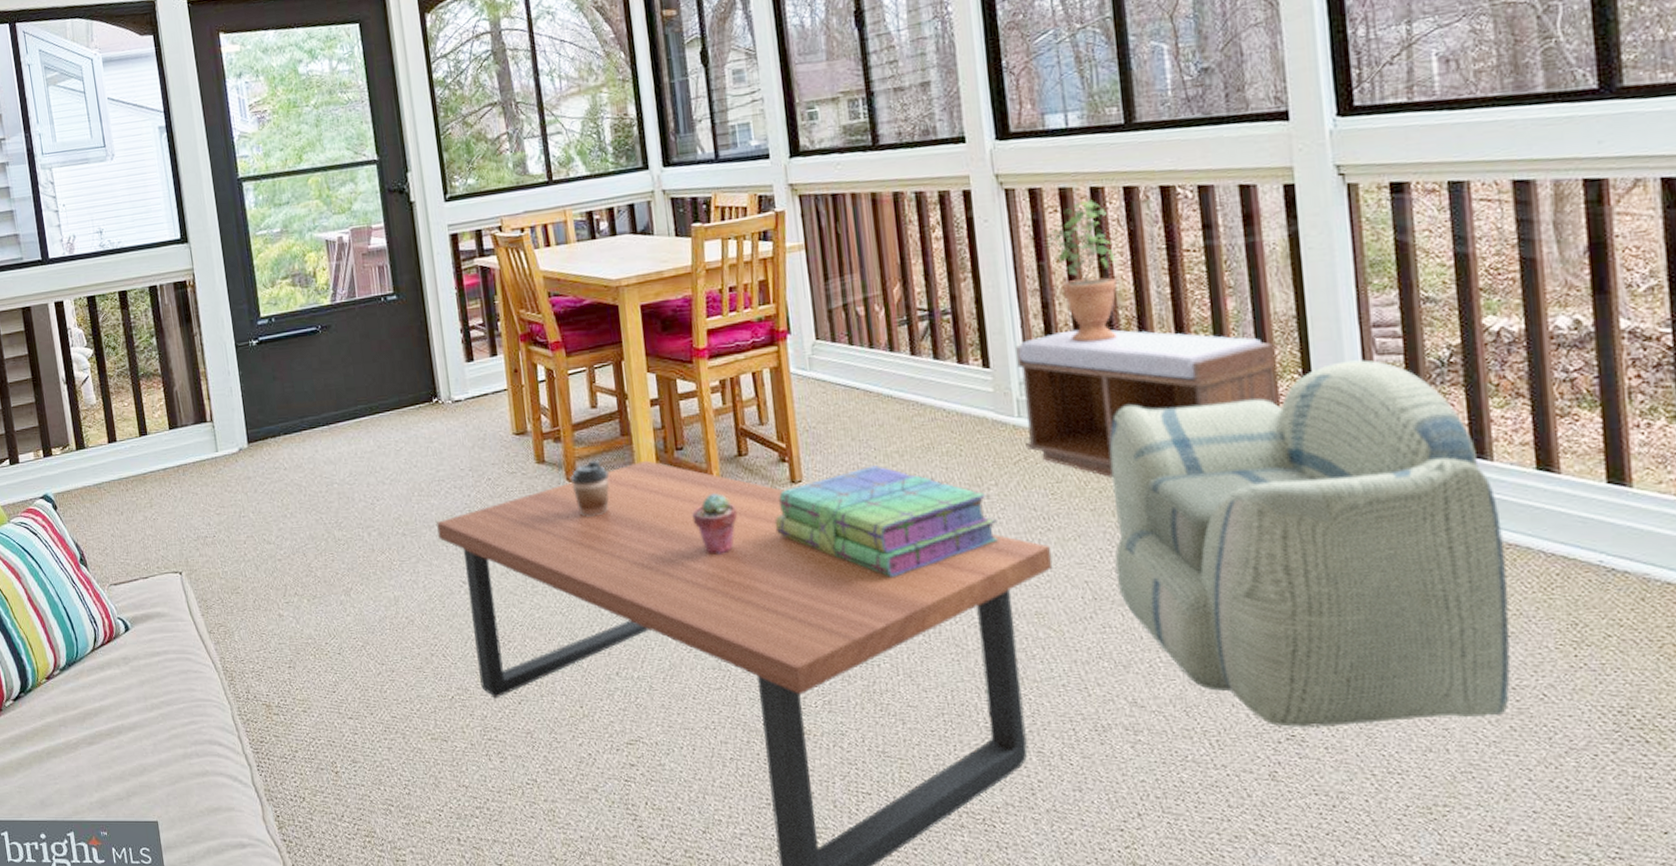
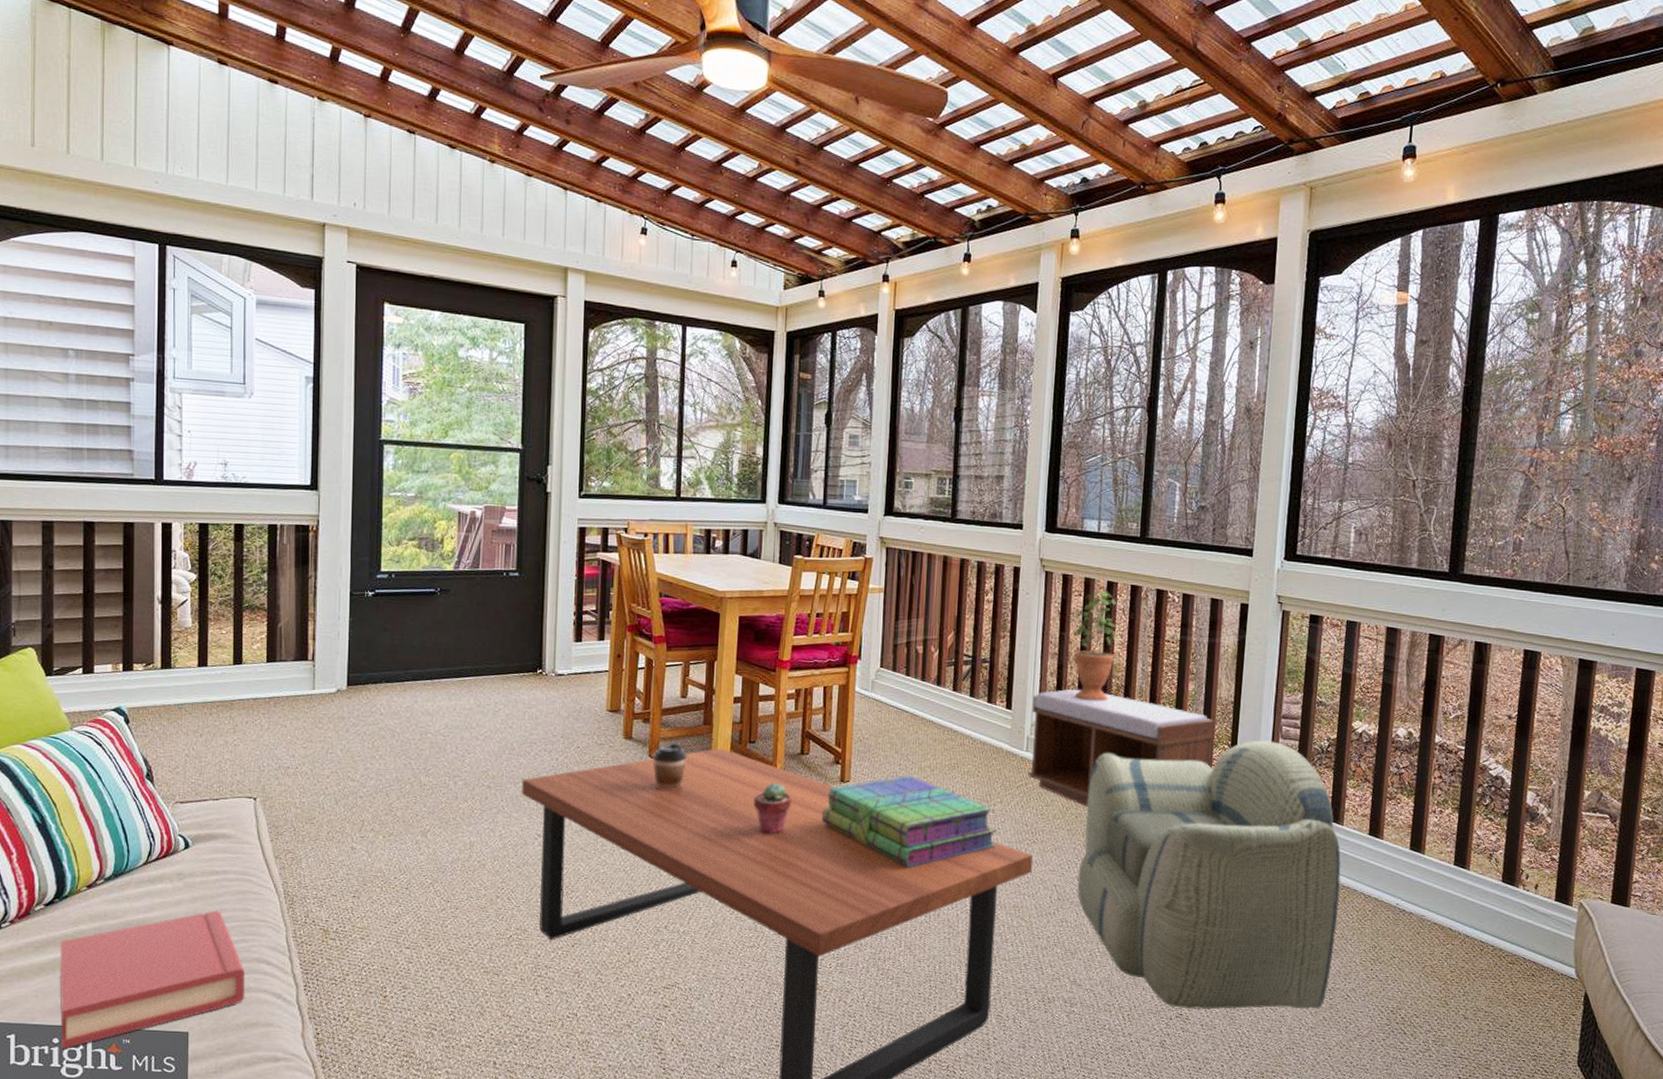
hardback book: none [31,693,203,844] -> present [59,910,244,1049]

